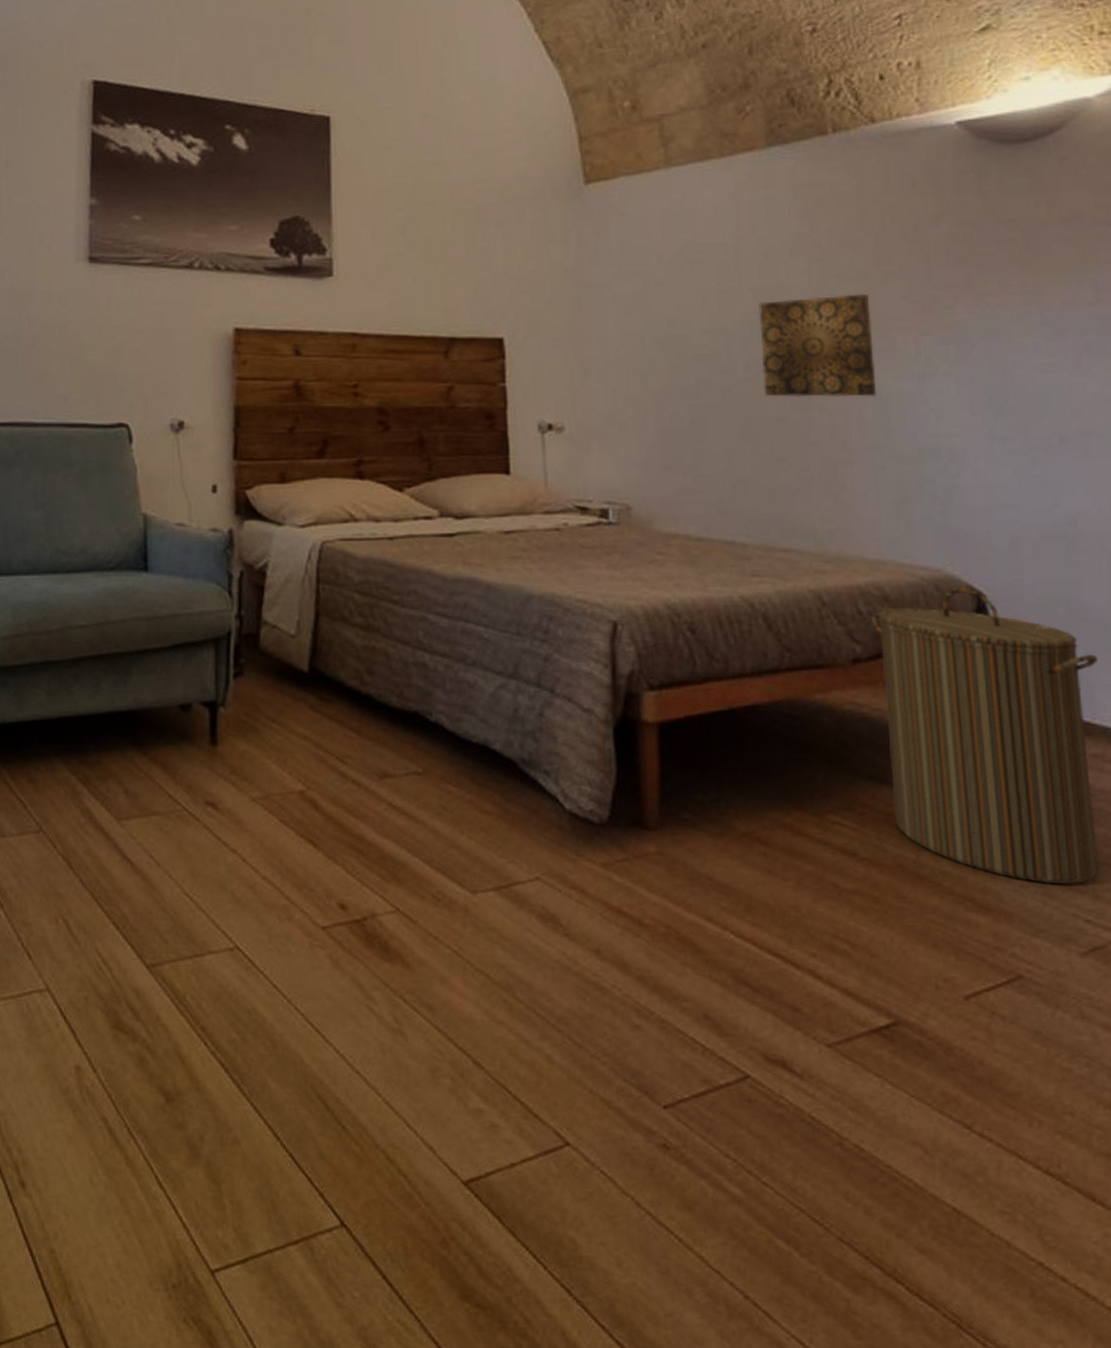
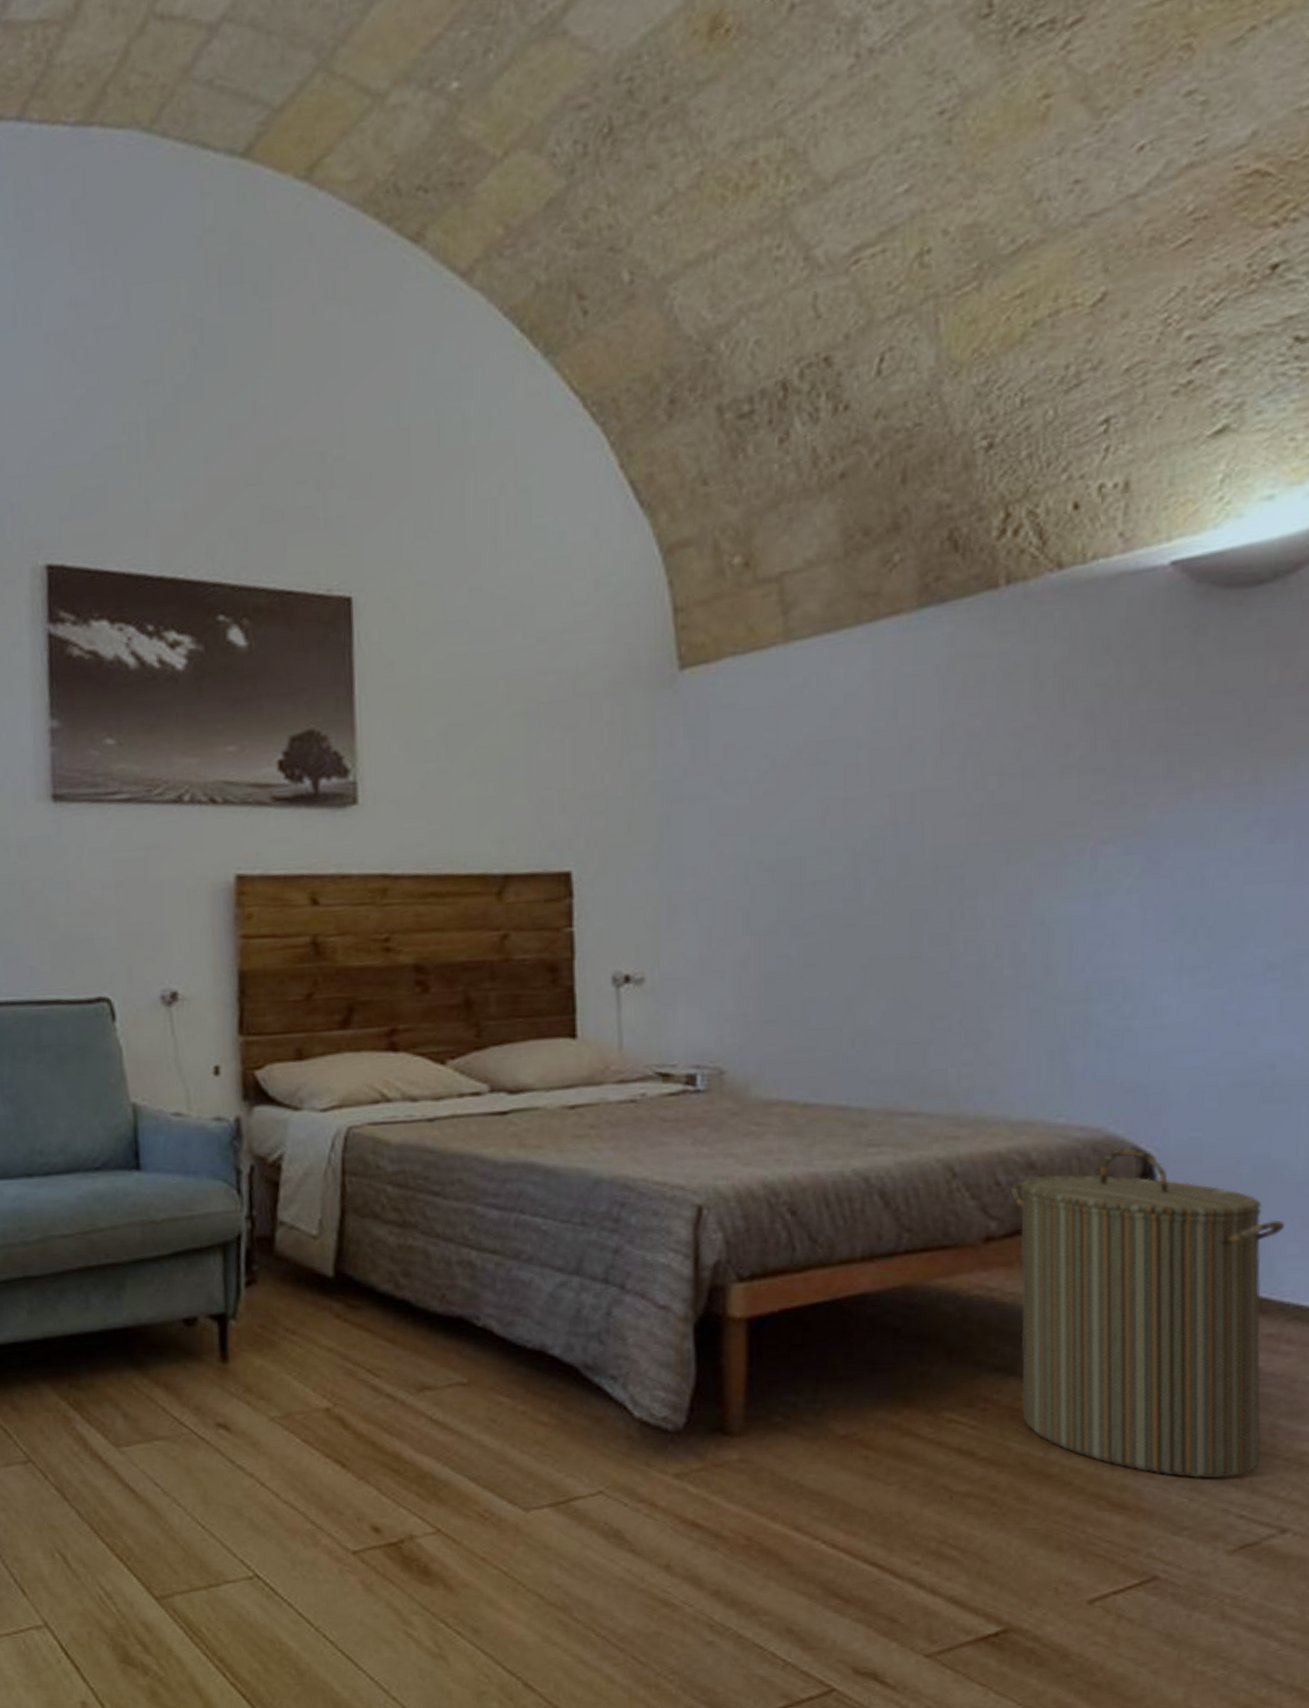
wall art: present [759,293,877,397] -> none [895,794,1040,930]

